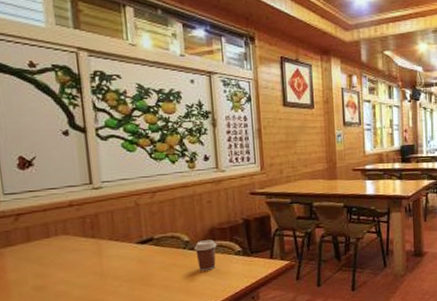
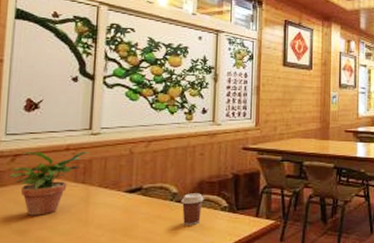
potted plant: none [16,206,94,272] -> present [9,151,89,216]

